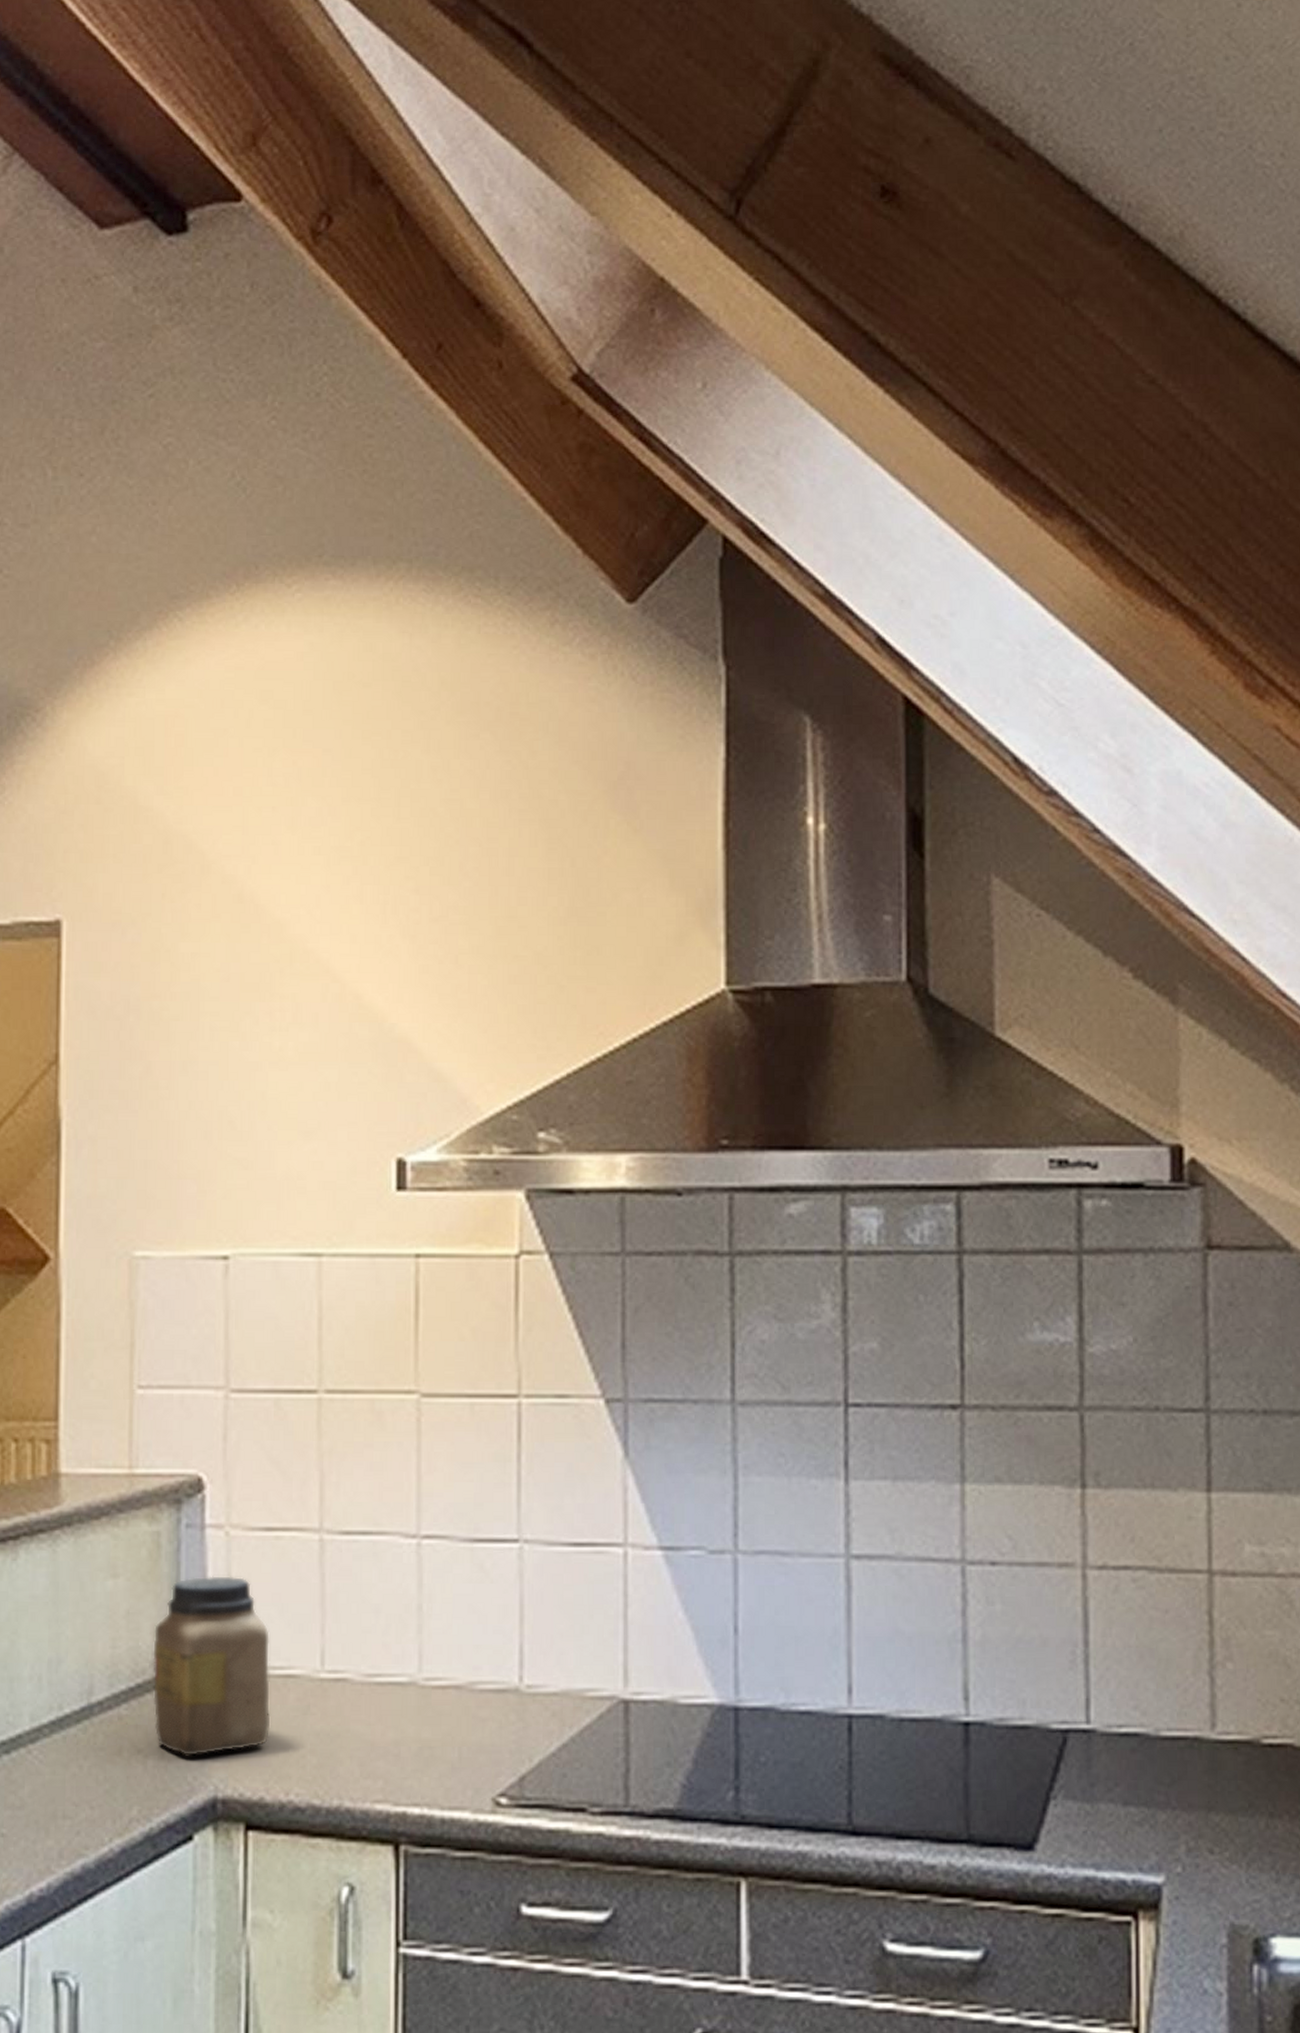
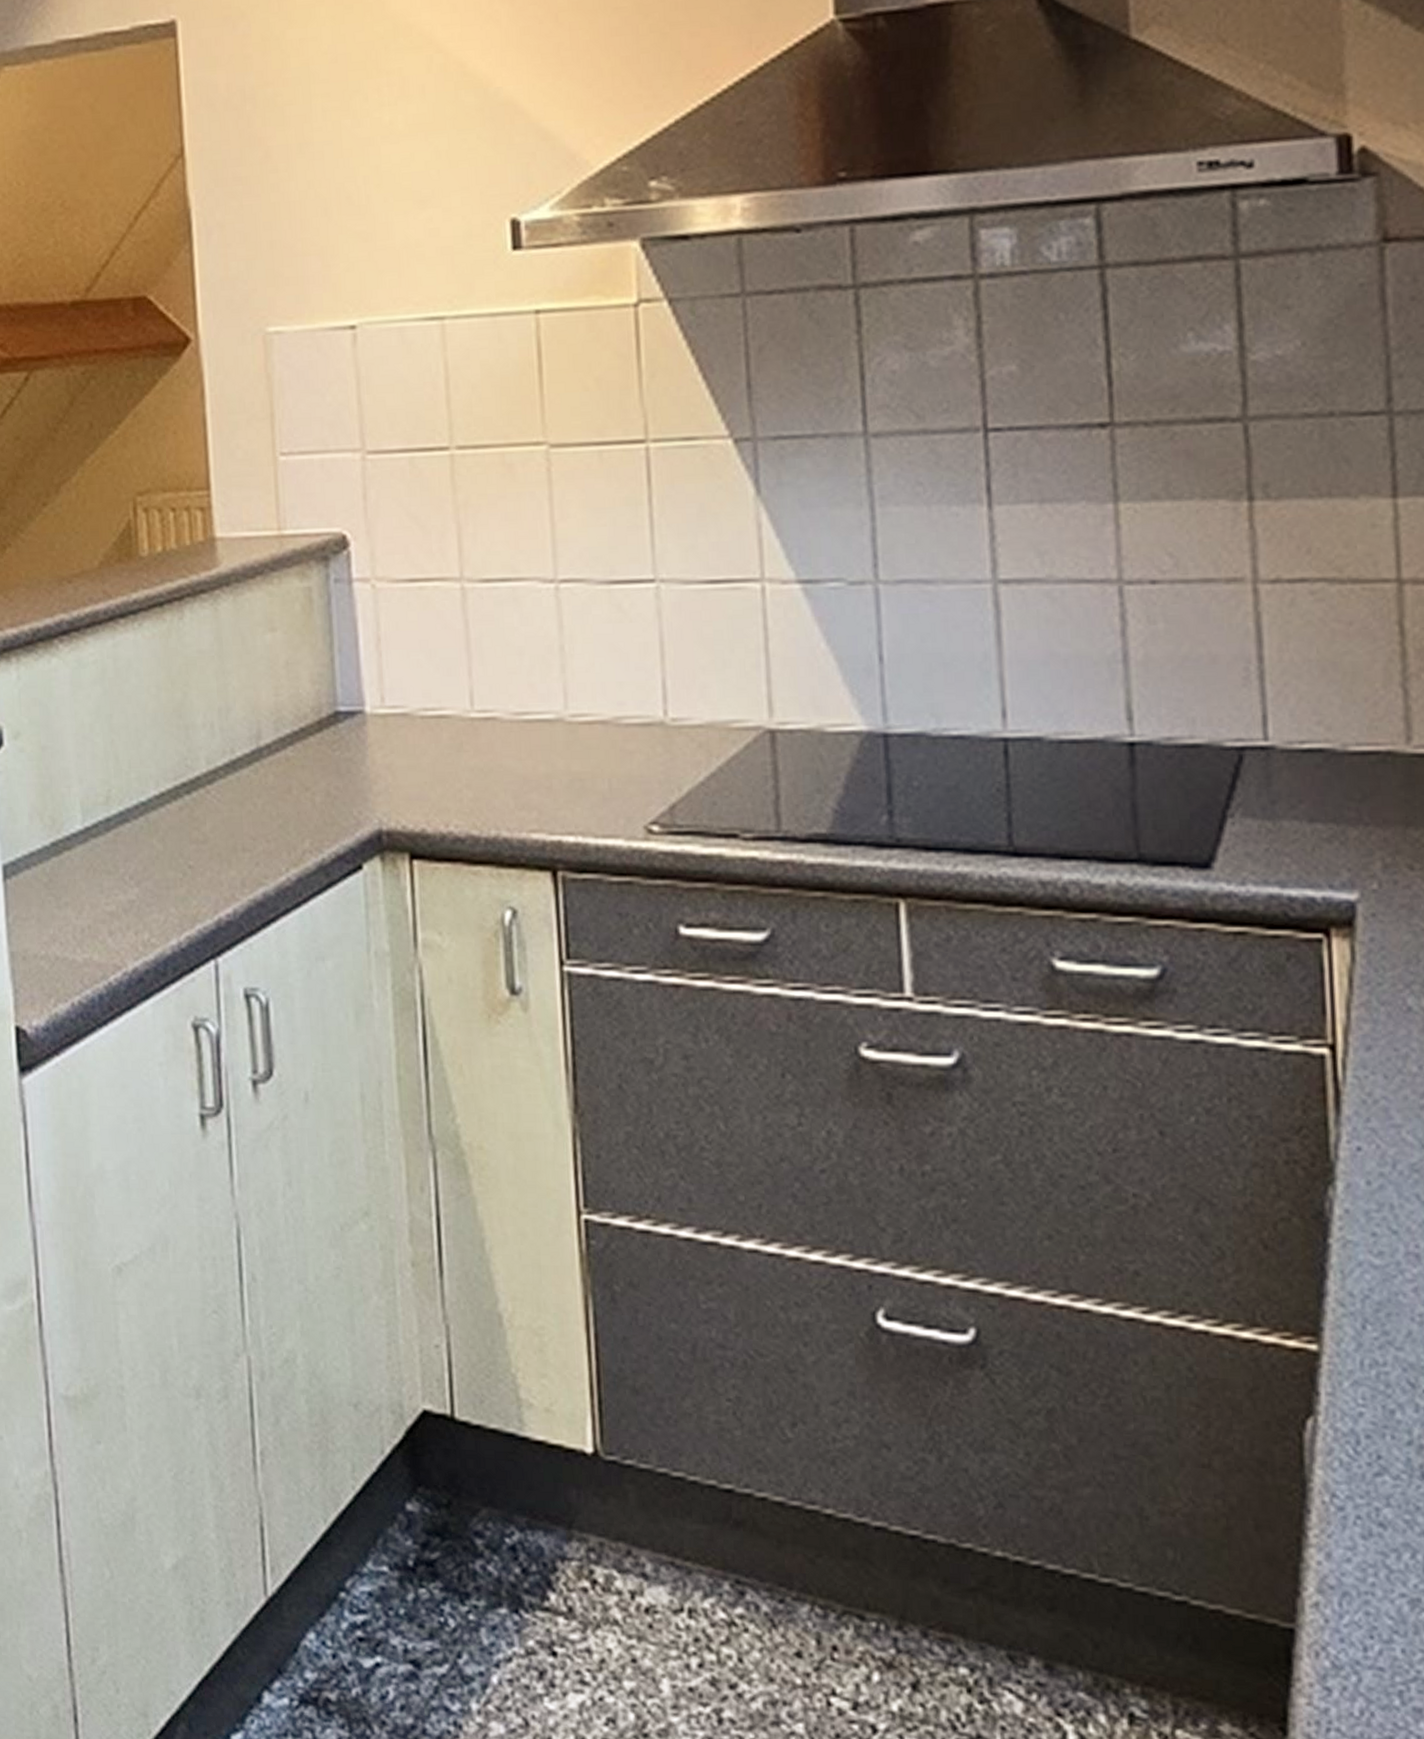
jar: present [153,1576,271,1756] -> none [312,625,427,792]

